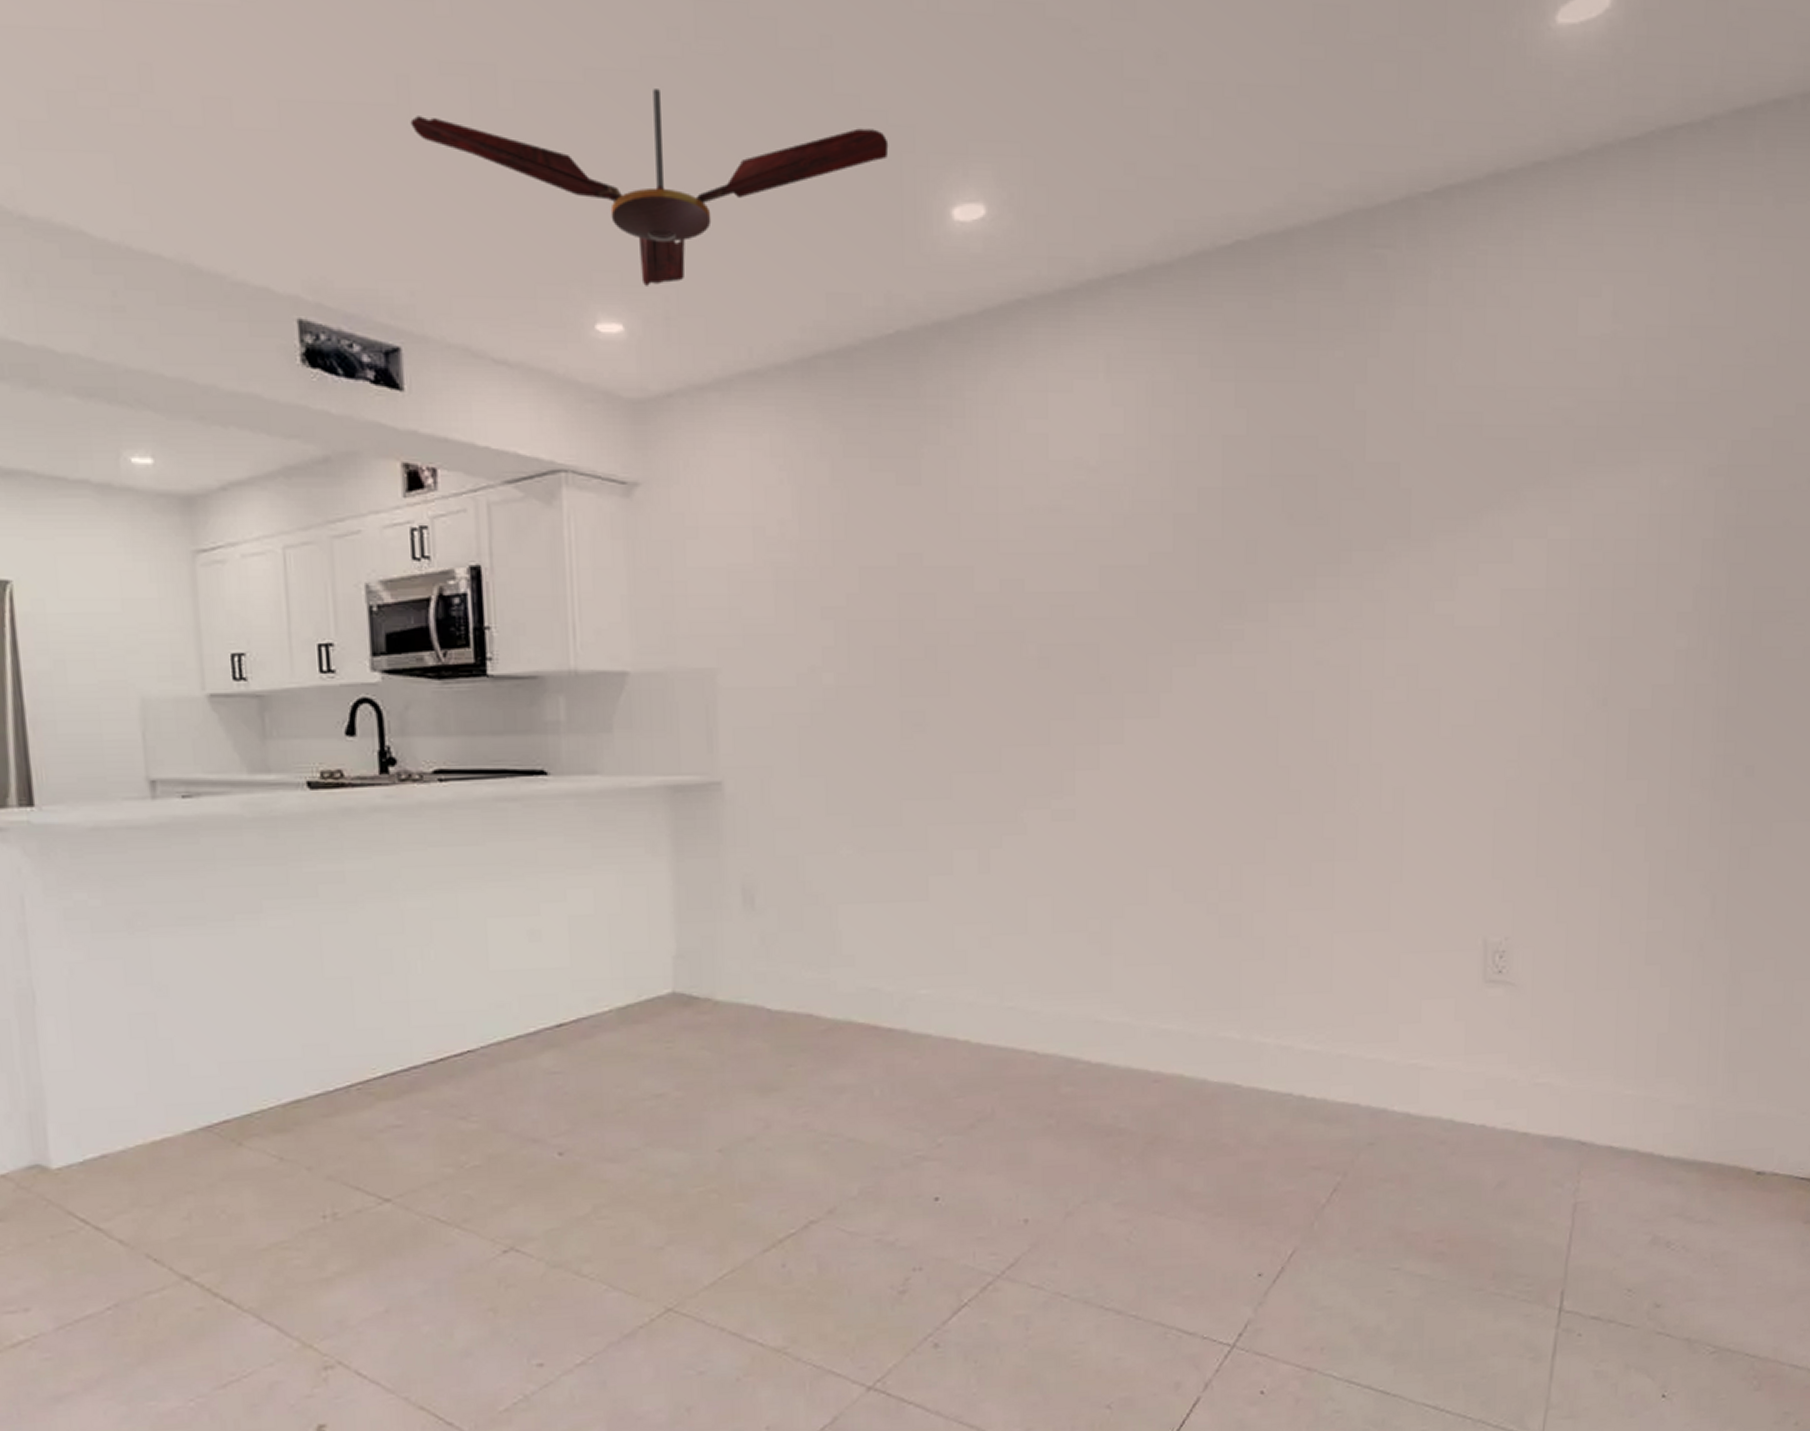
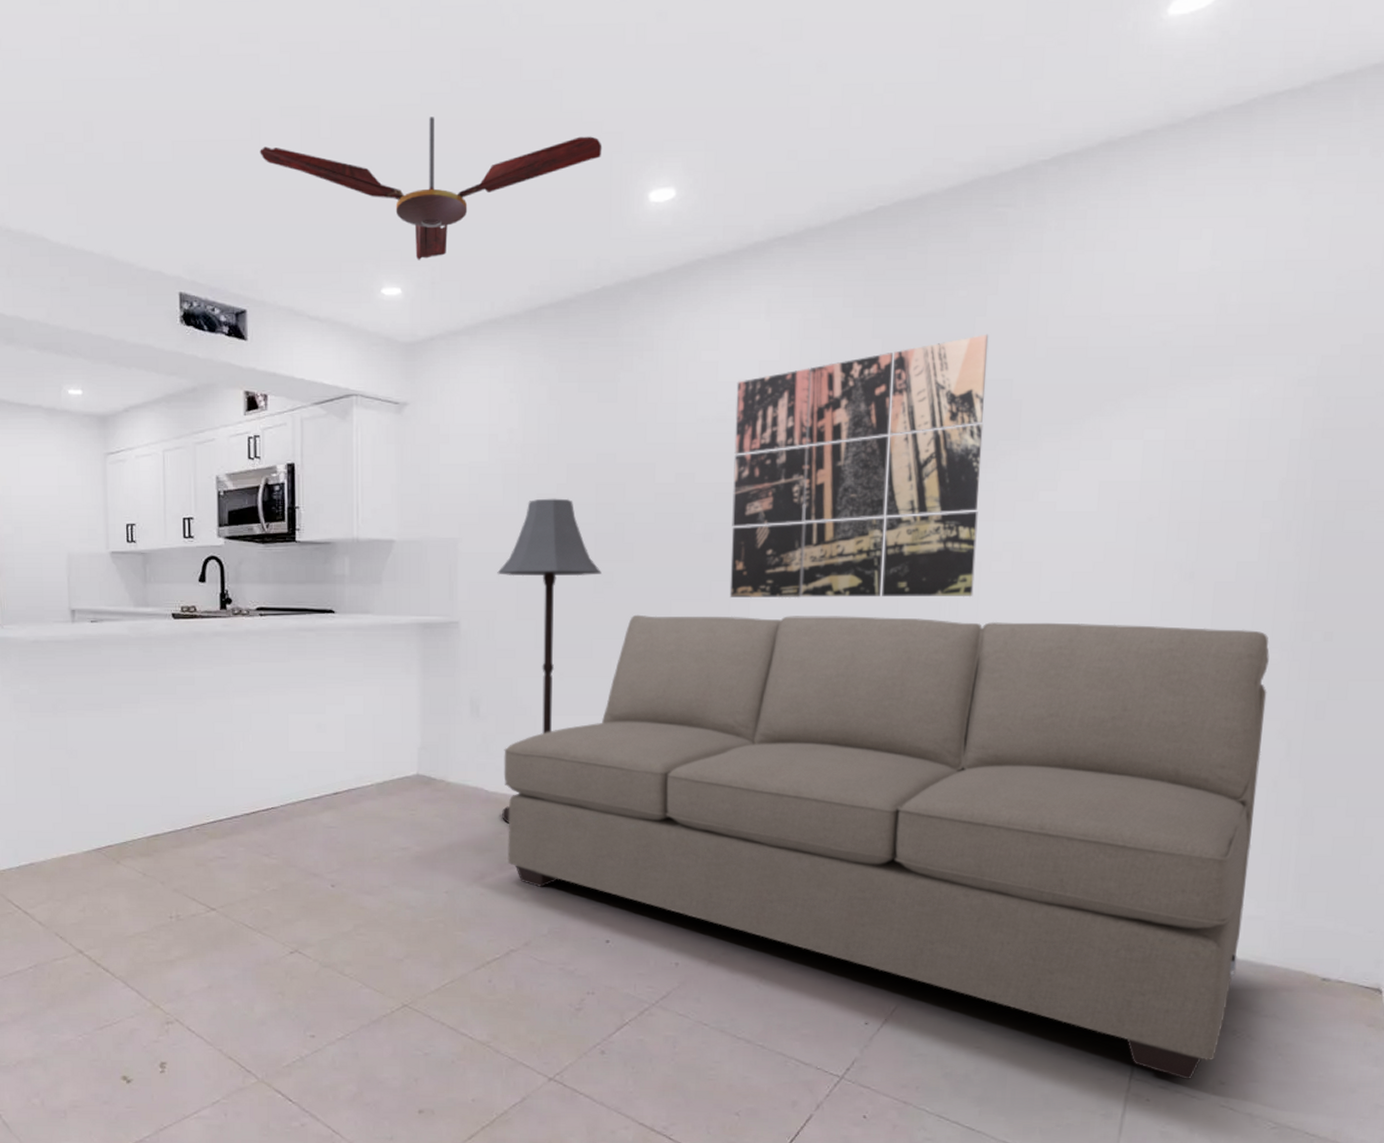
floor lamp: none [771,613,910,1052] -> present [497,498,602,824]
sofa: none [790,761,1690,1306] -> present [504,614,1270,1080]
wall art: none [1072,405,1371,742] -> present [729,334,989,599]

